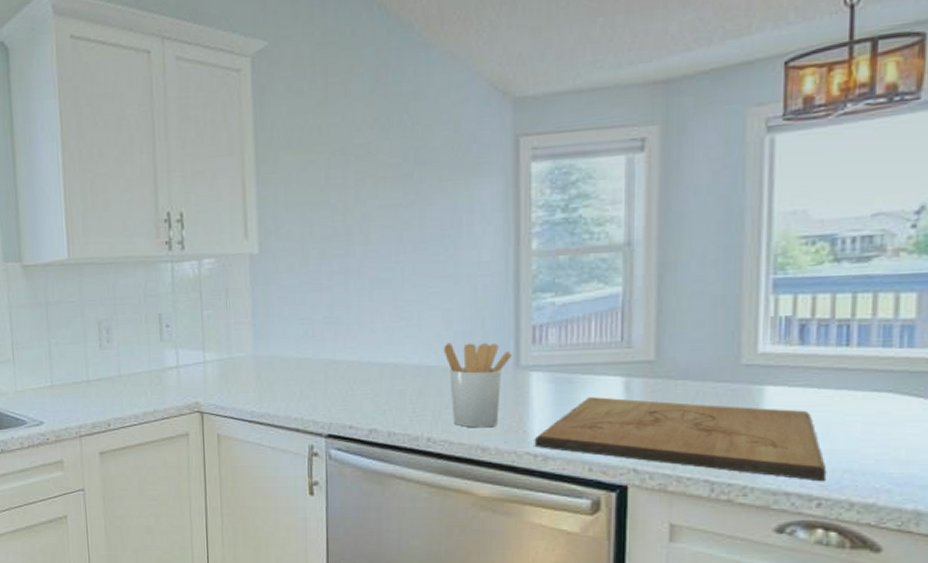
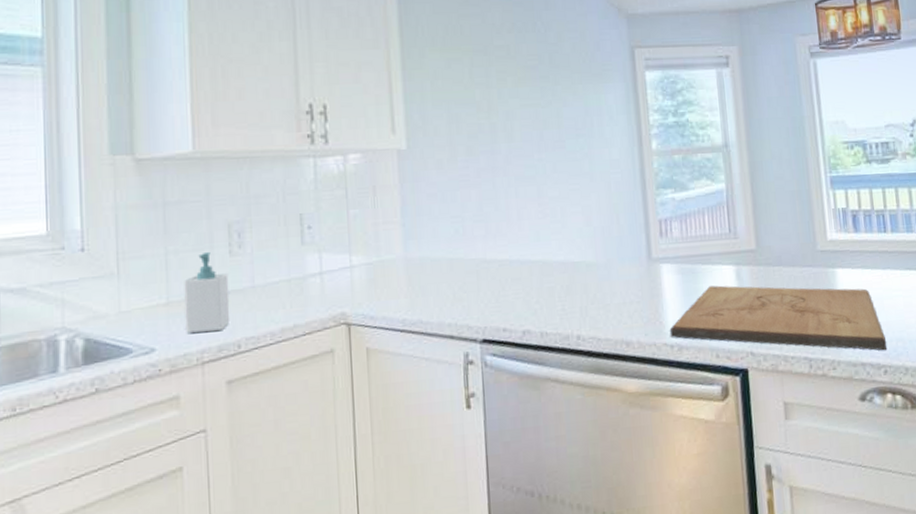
soap bottle: none [64,344,102,411] -> present [184,251,231,333]
utensil holder: present [443,342,512,428] -> none [585,237,644,323]

